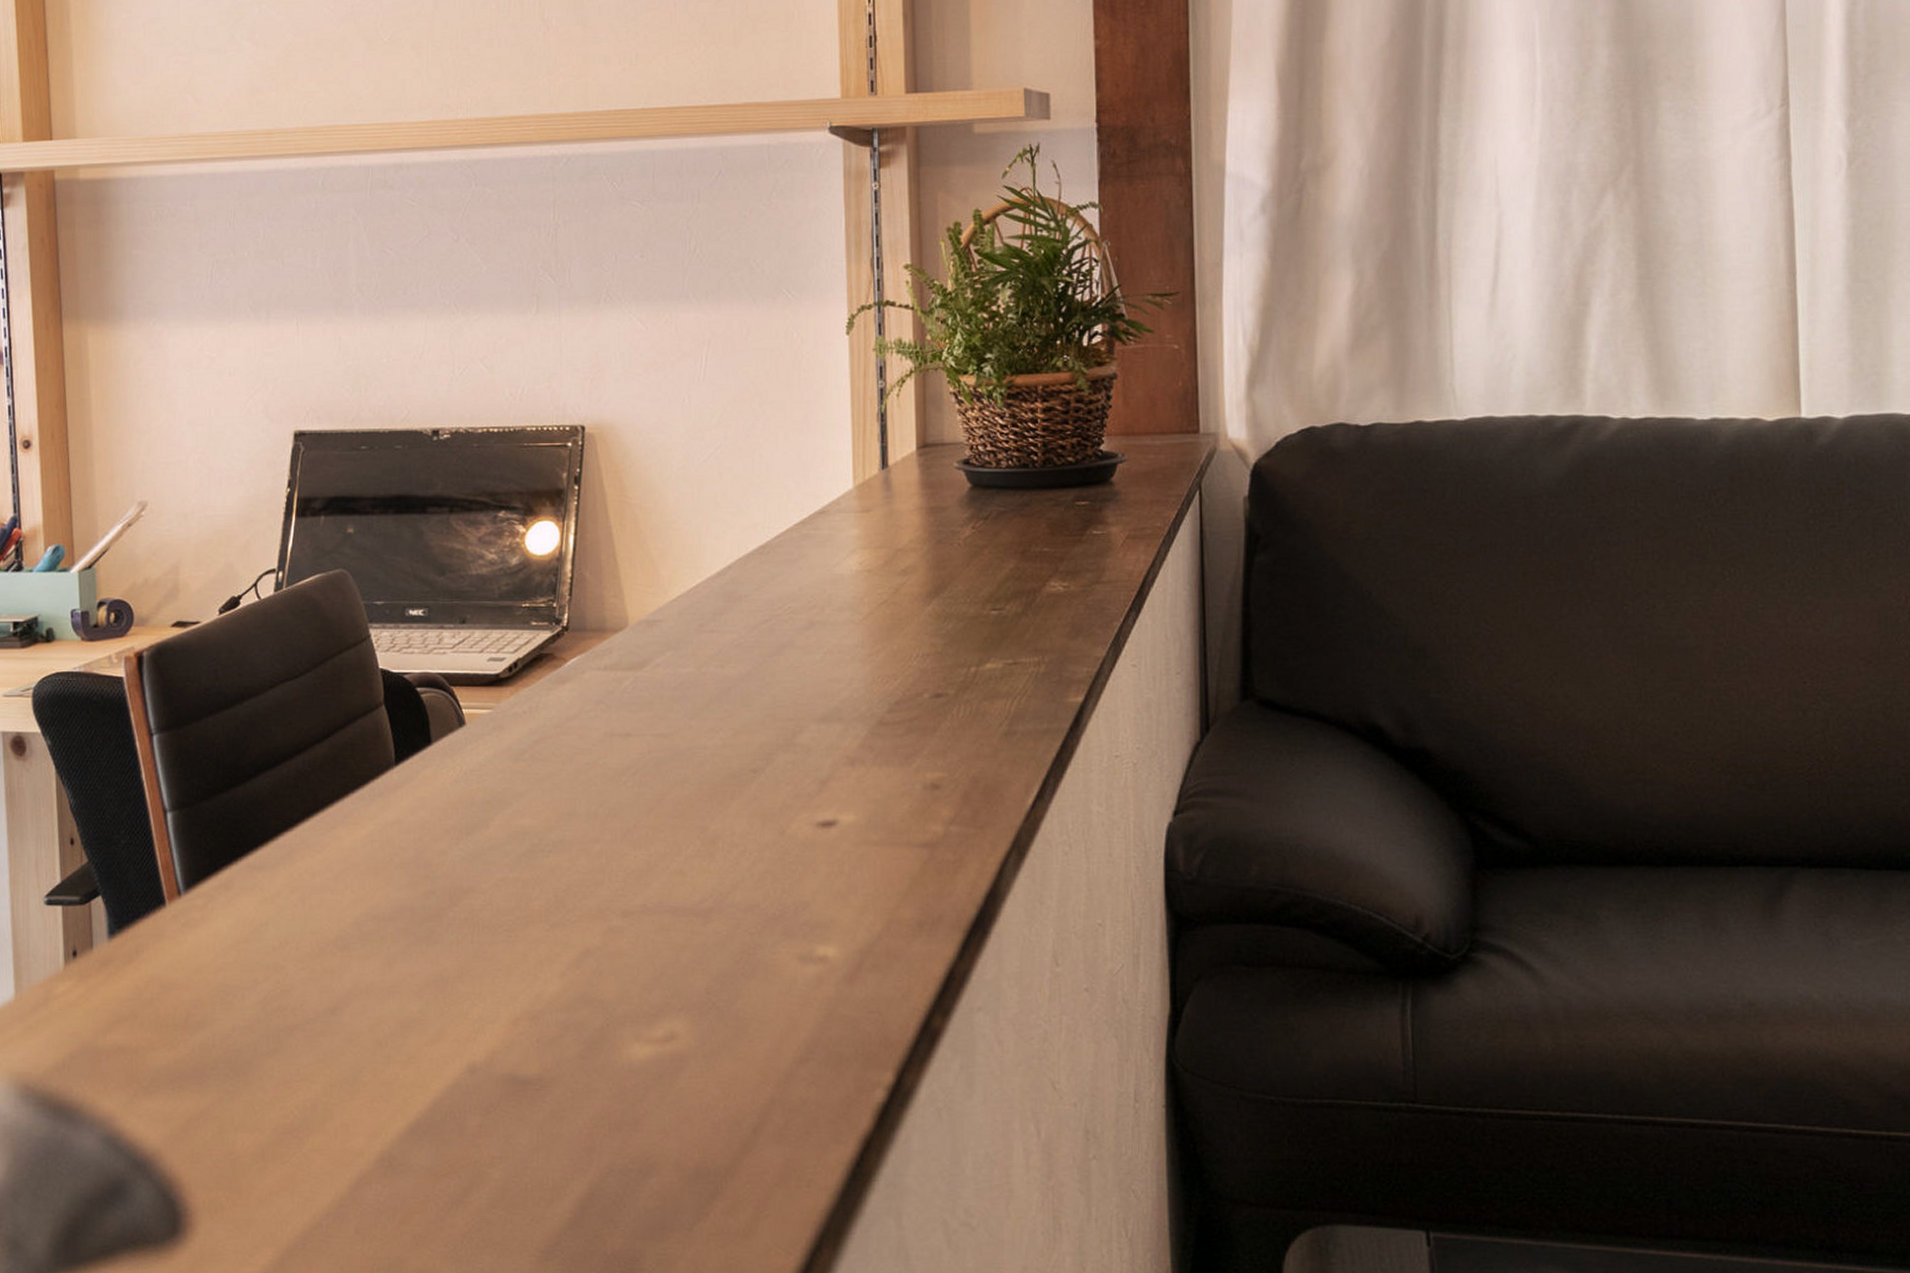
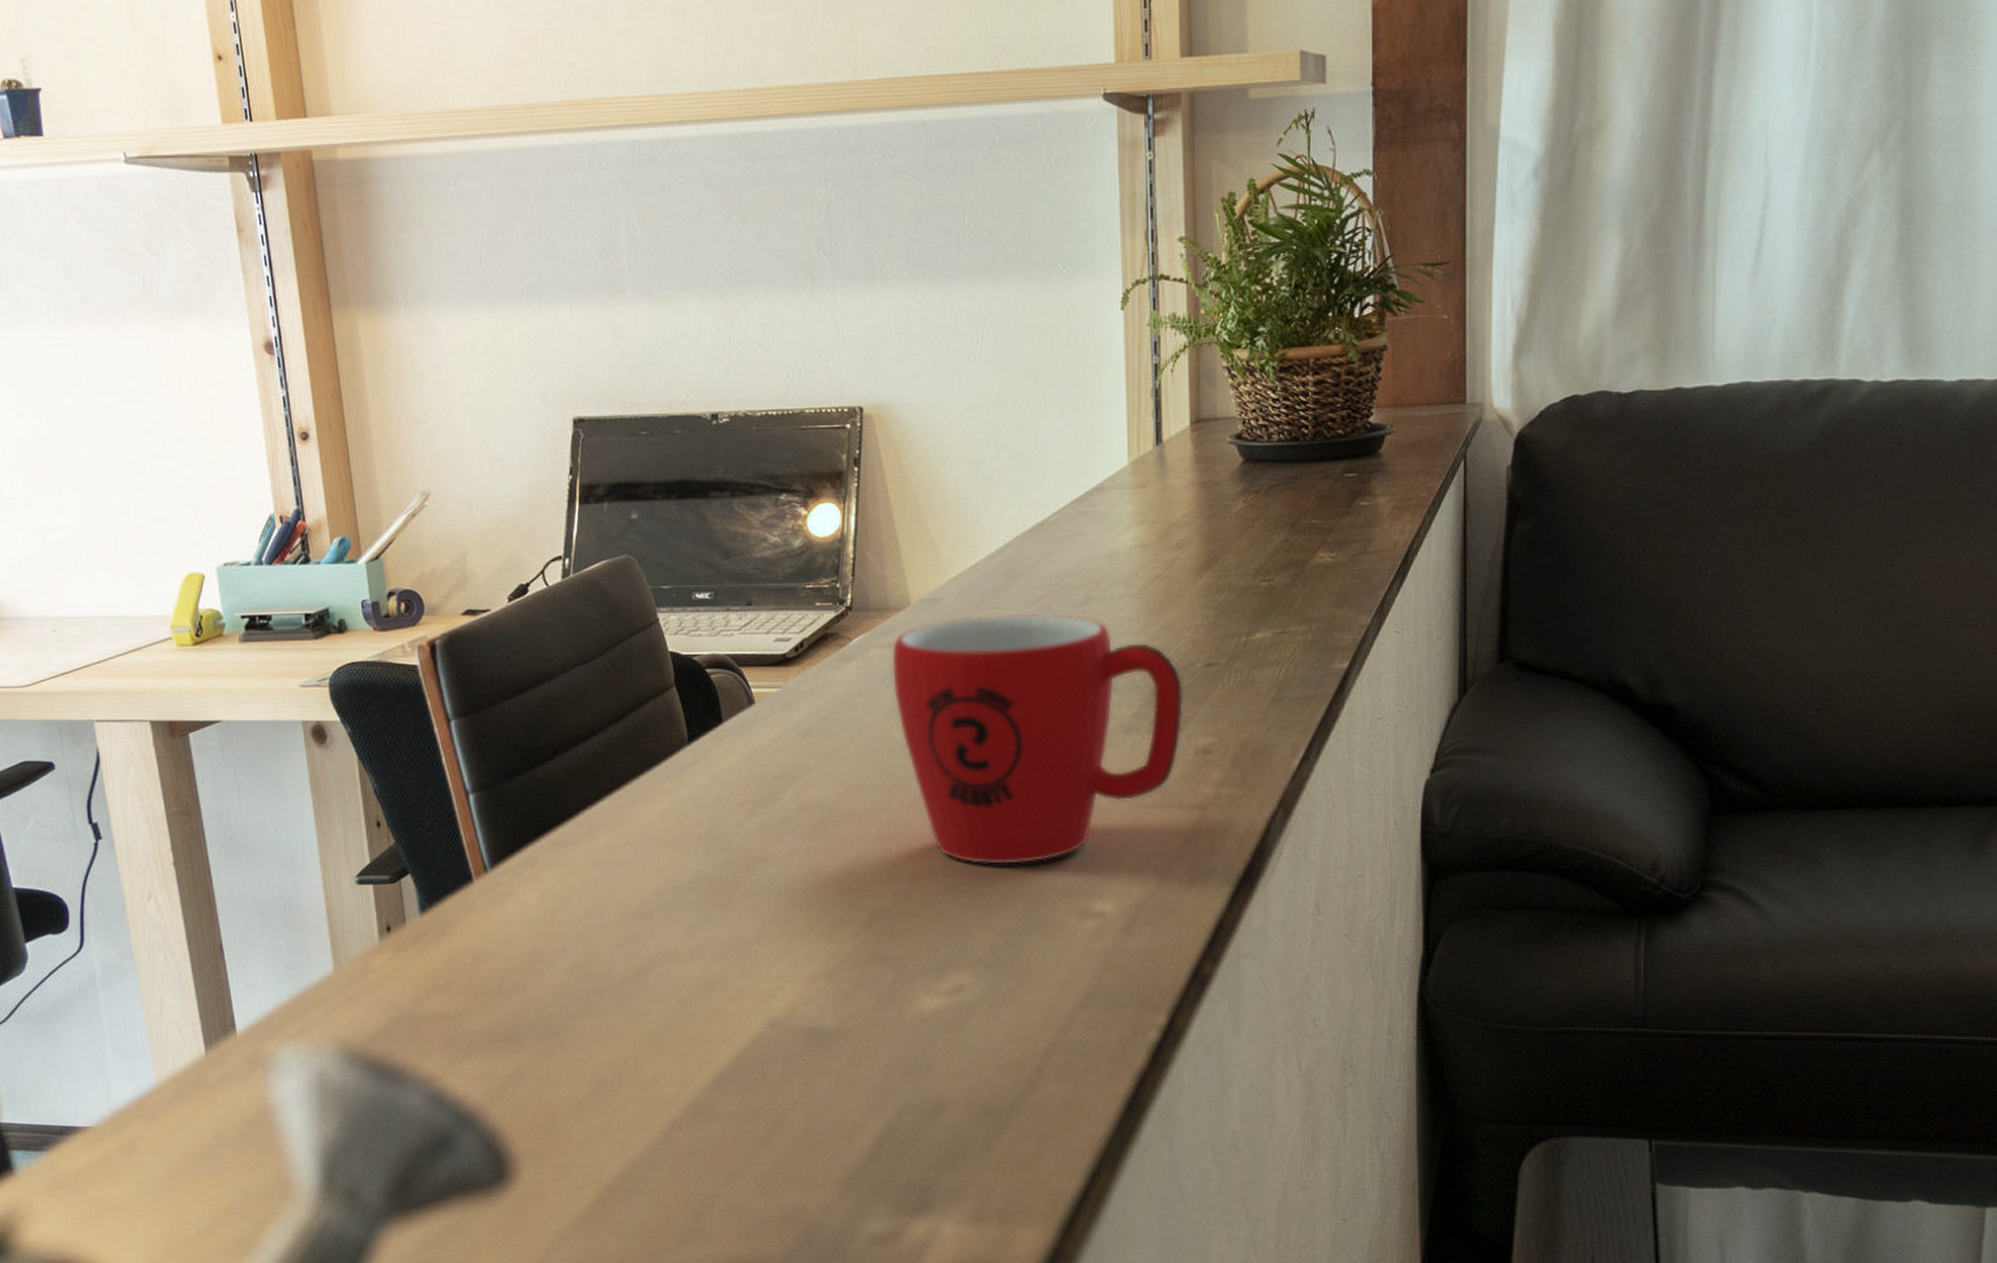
mug: none [607,638,911,903] -> present [891,613,1184,866]

